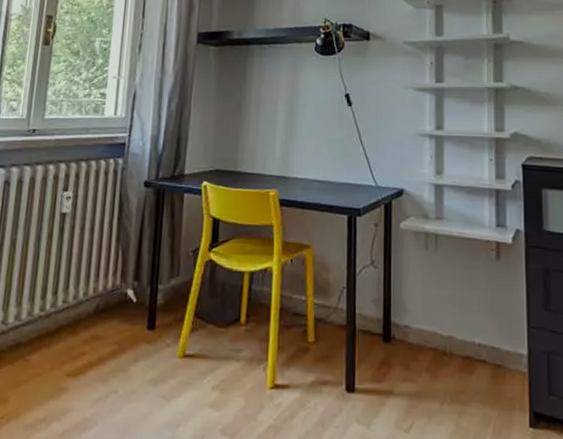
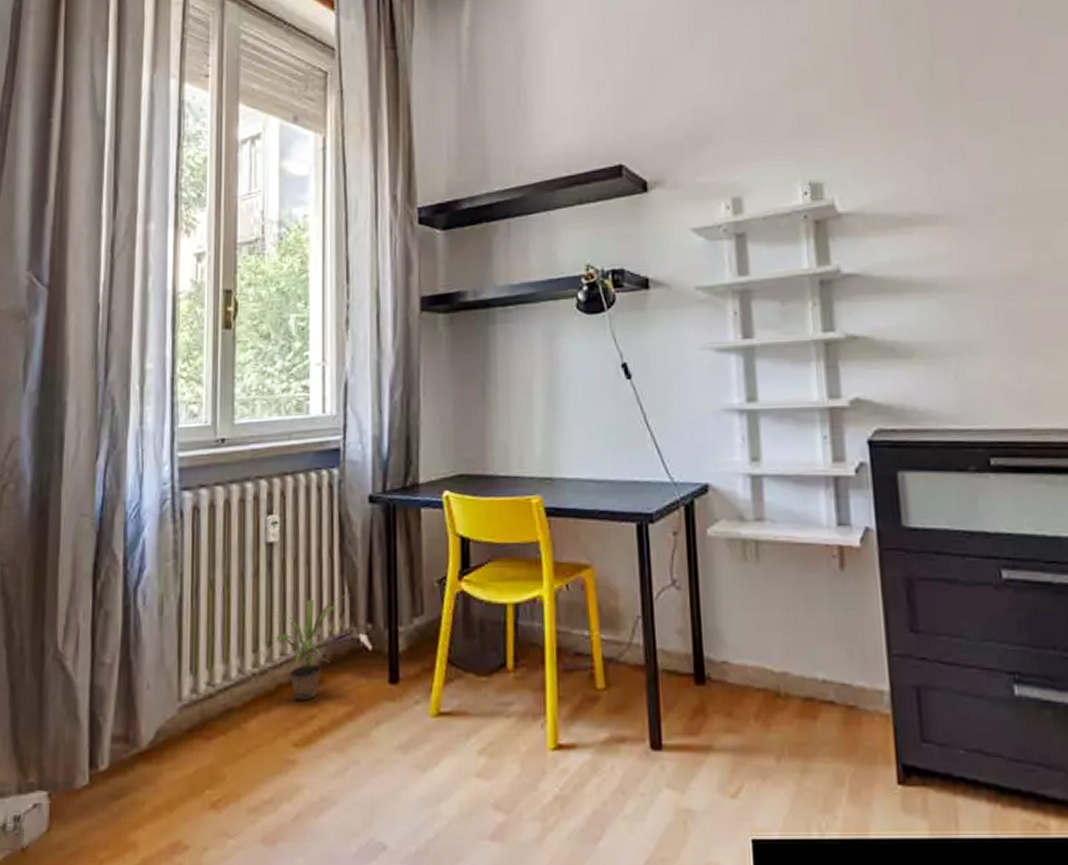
potted plant: none [56,257,125,340] -> present [271,595,352,701]

